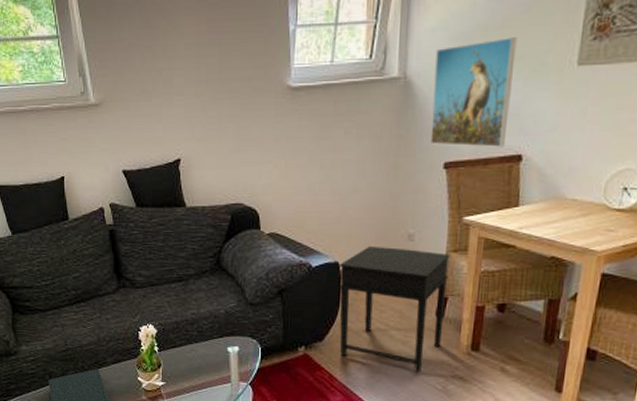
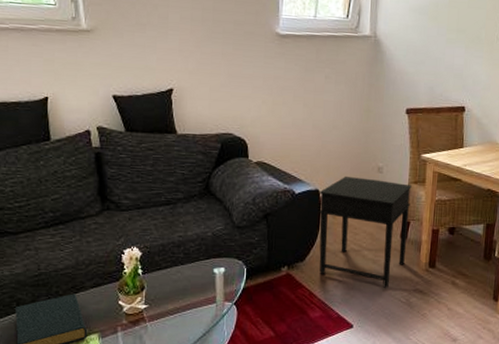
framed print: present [430,37,517,147] -> none [395,14,460,100]

